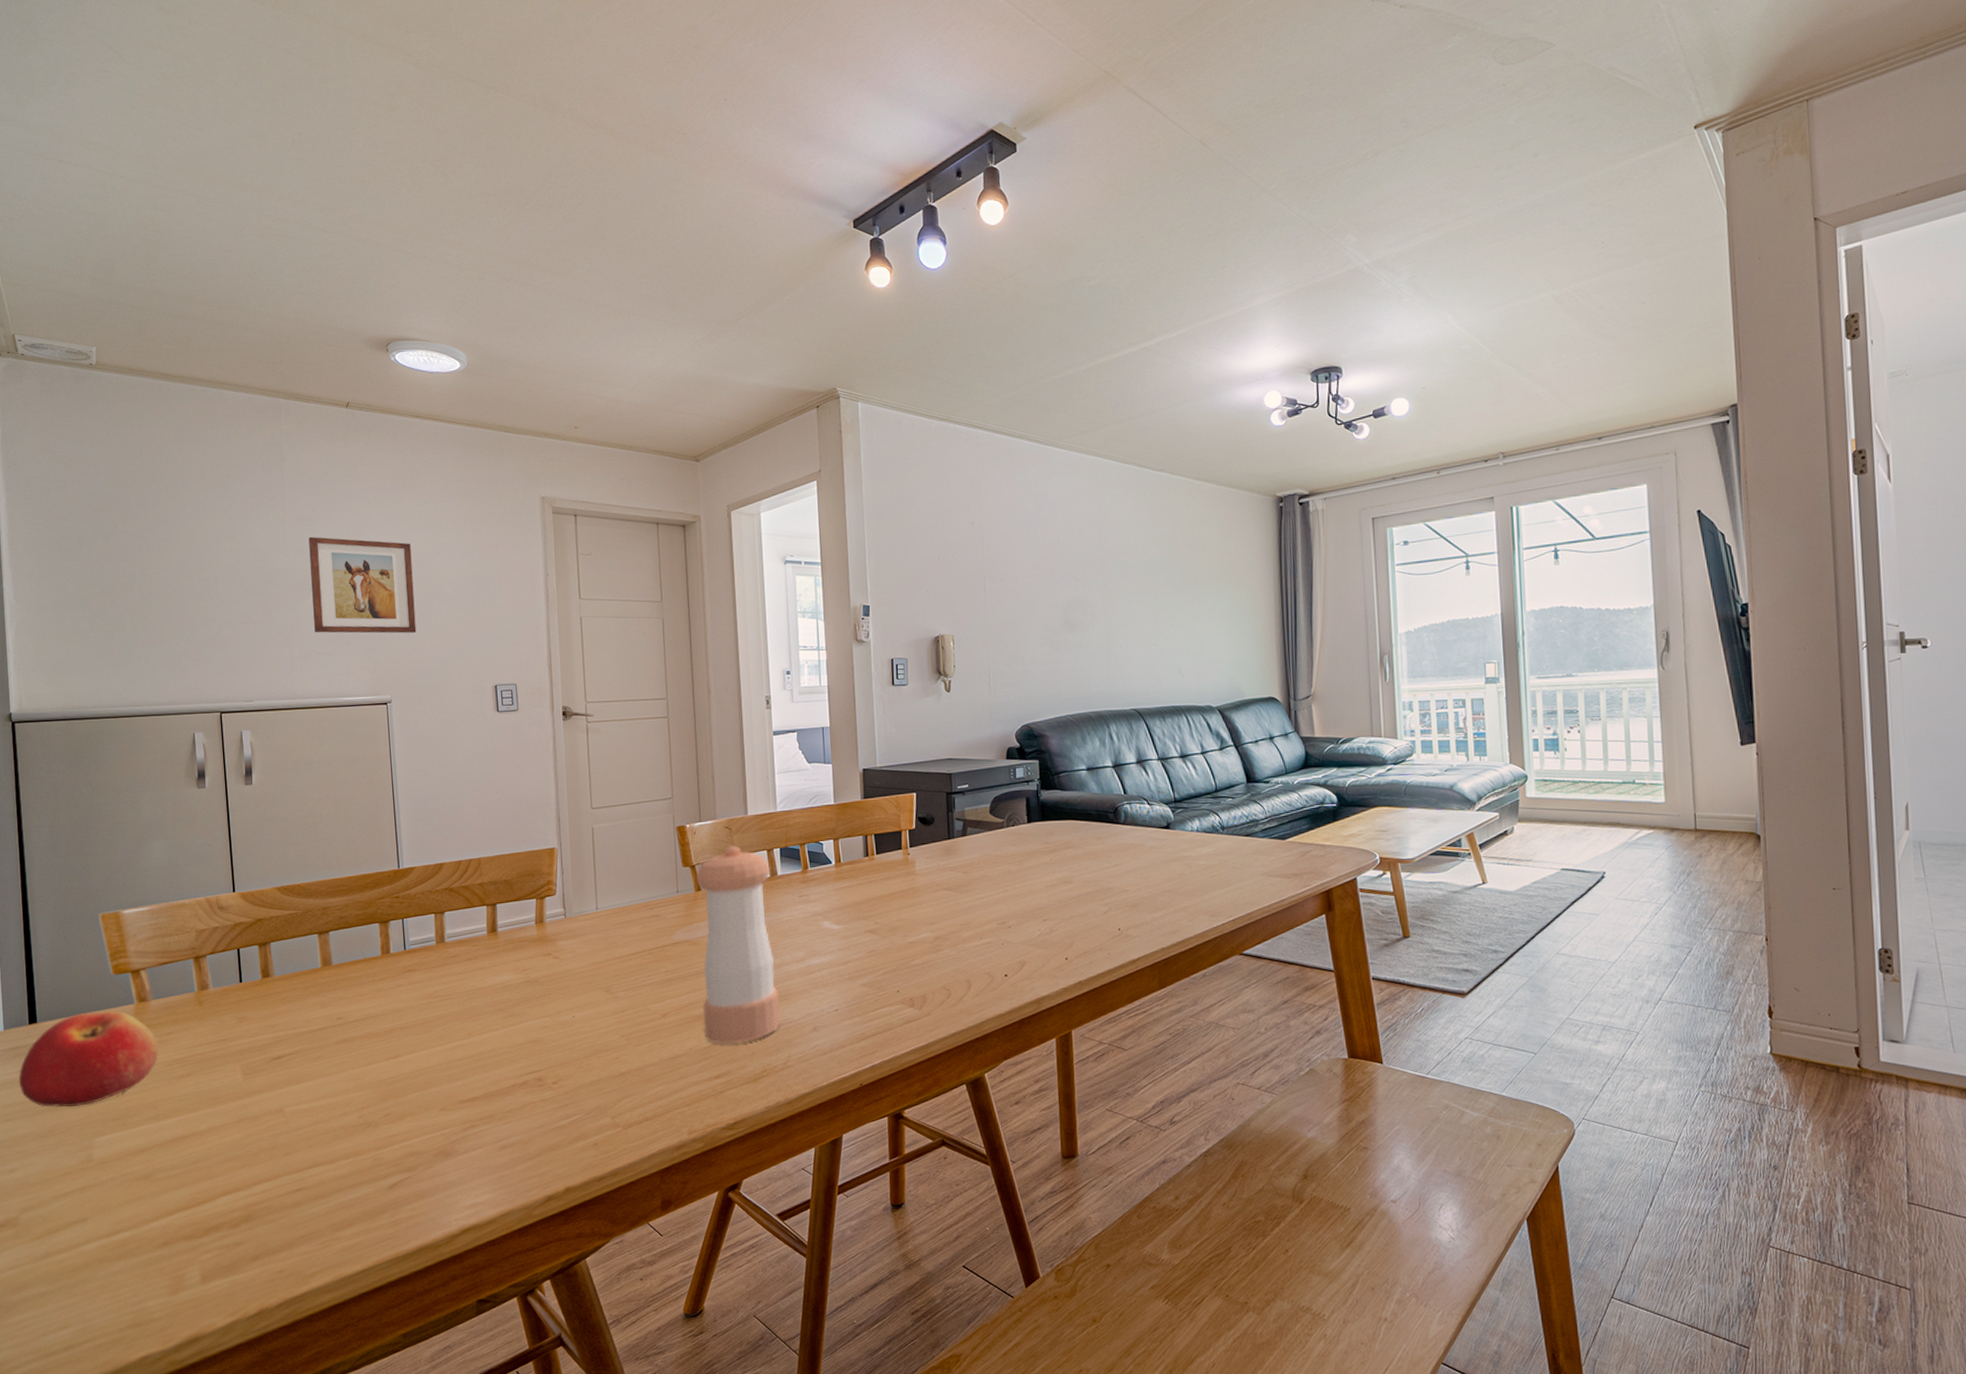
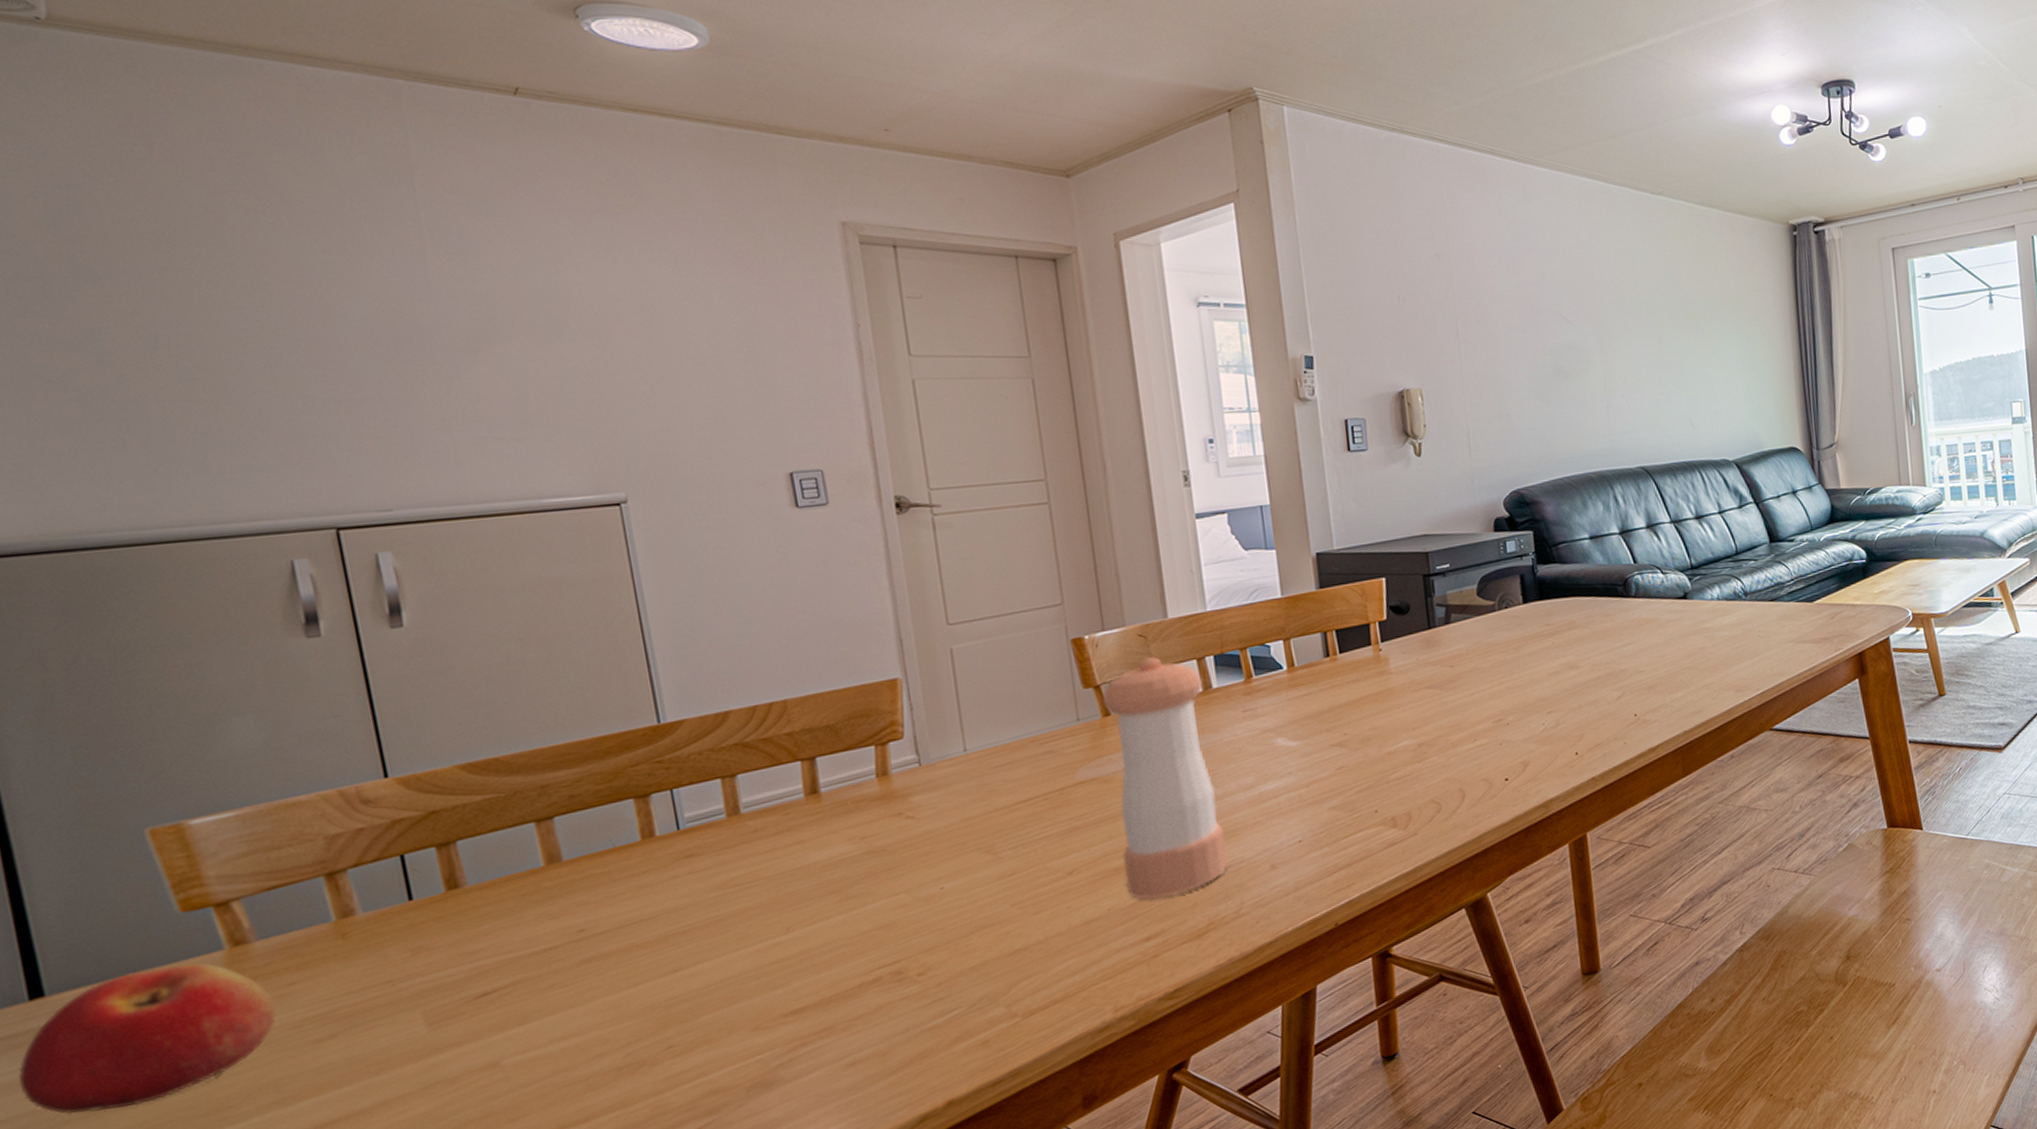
wall art: present [308,536,417,634] -> none [467,276,660,412]

